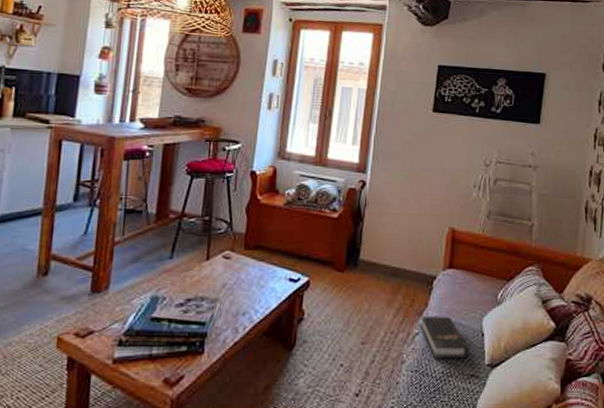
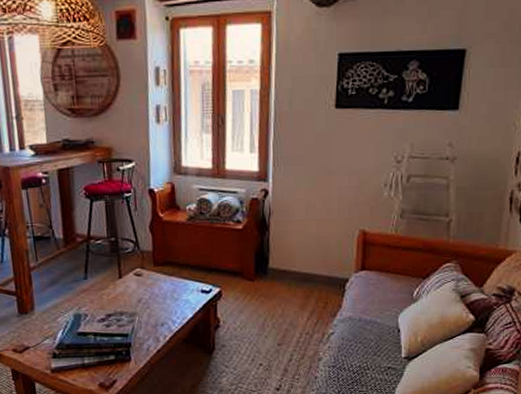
hardback book: present [420,315,468,359] -> none [335,316,384,355]

